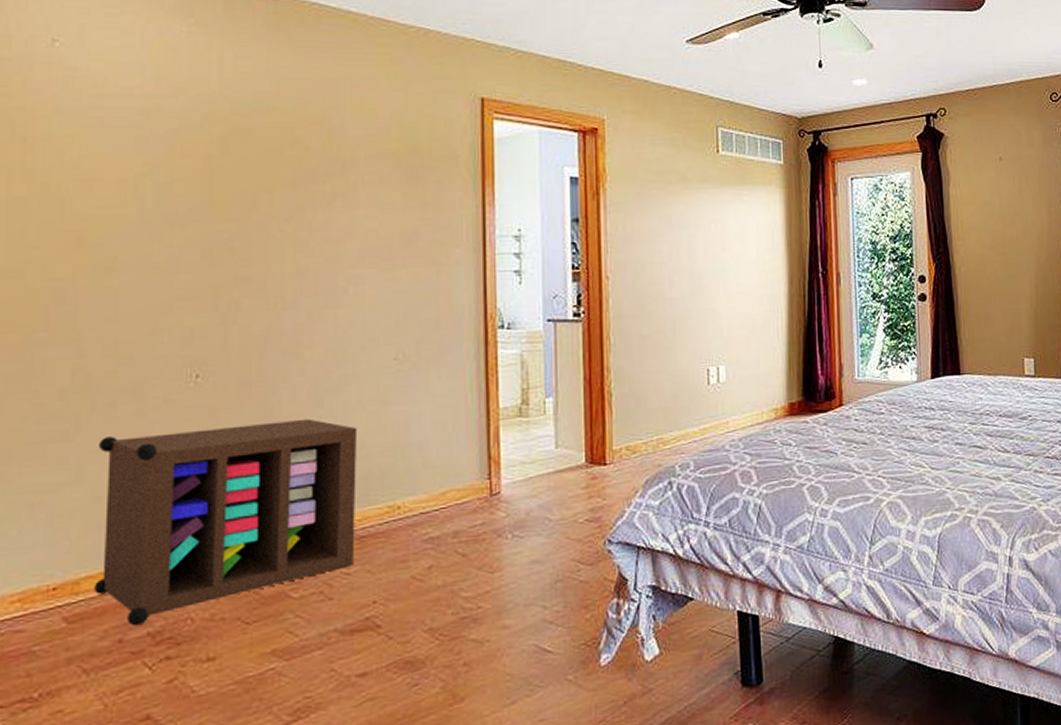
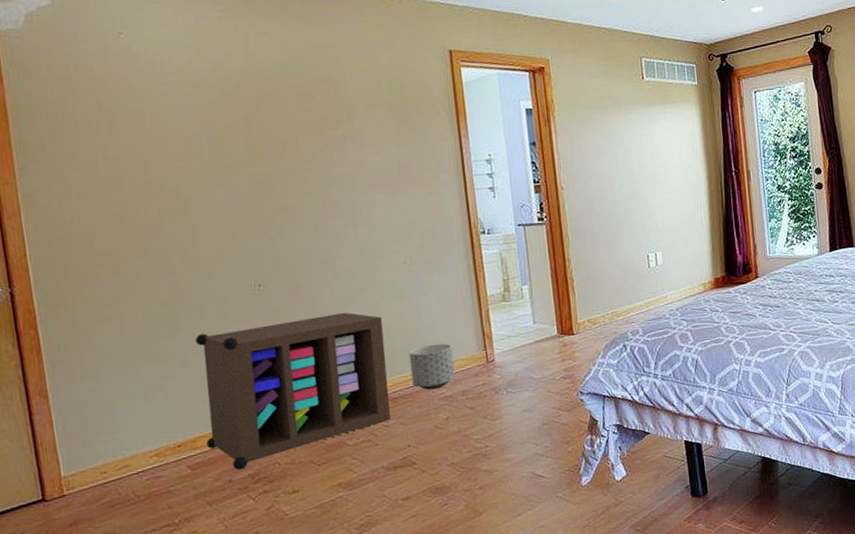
planter: none [388,466,447,528] -> present [409,343,455,390]

